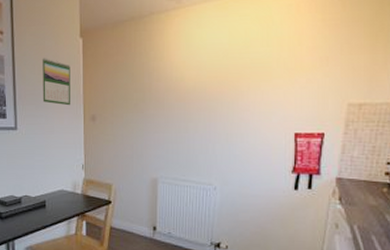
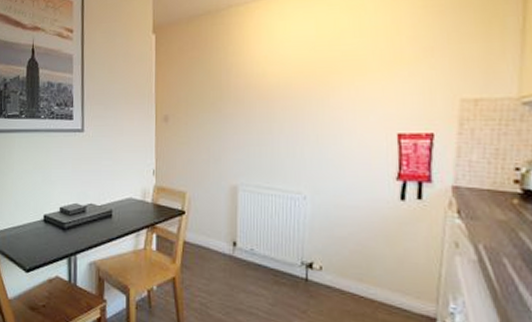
calendar: present [41,58,70,106] -> none [112,56,142,106]

